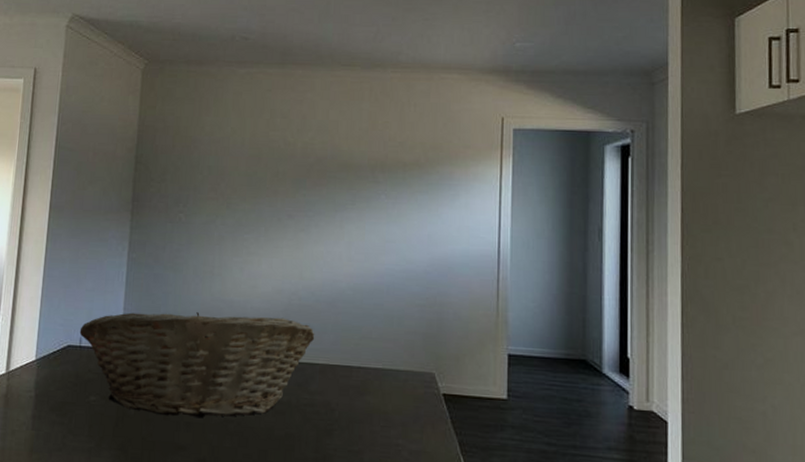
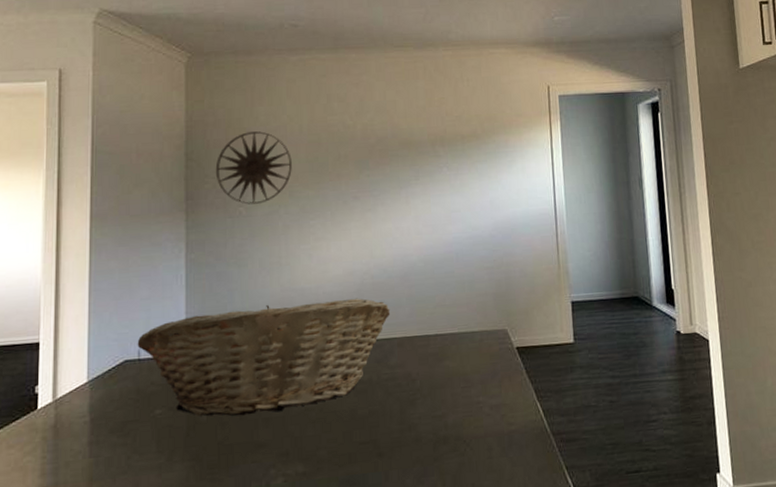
wall art: none [160,141,232,212] -> present [215,131,292,205]

